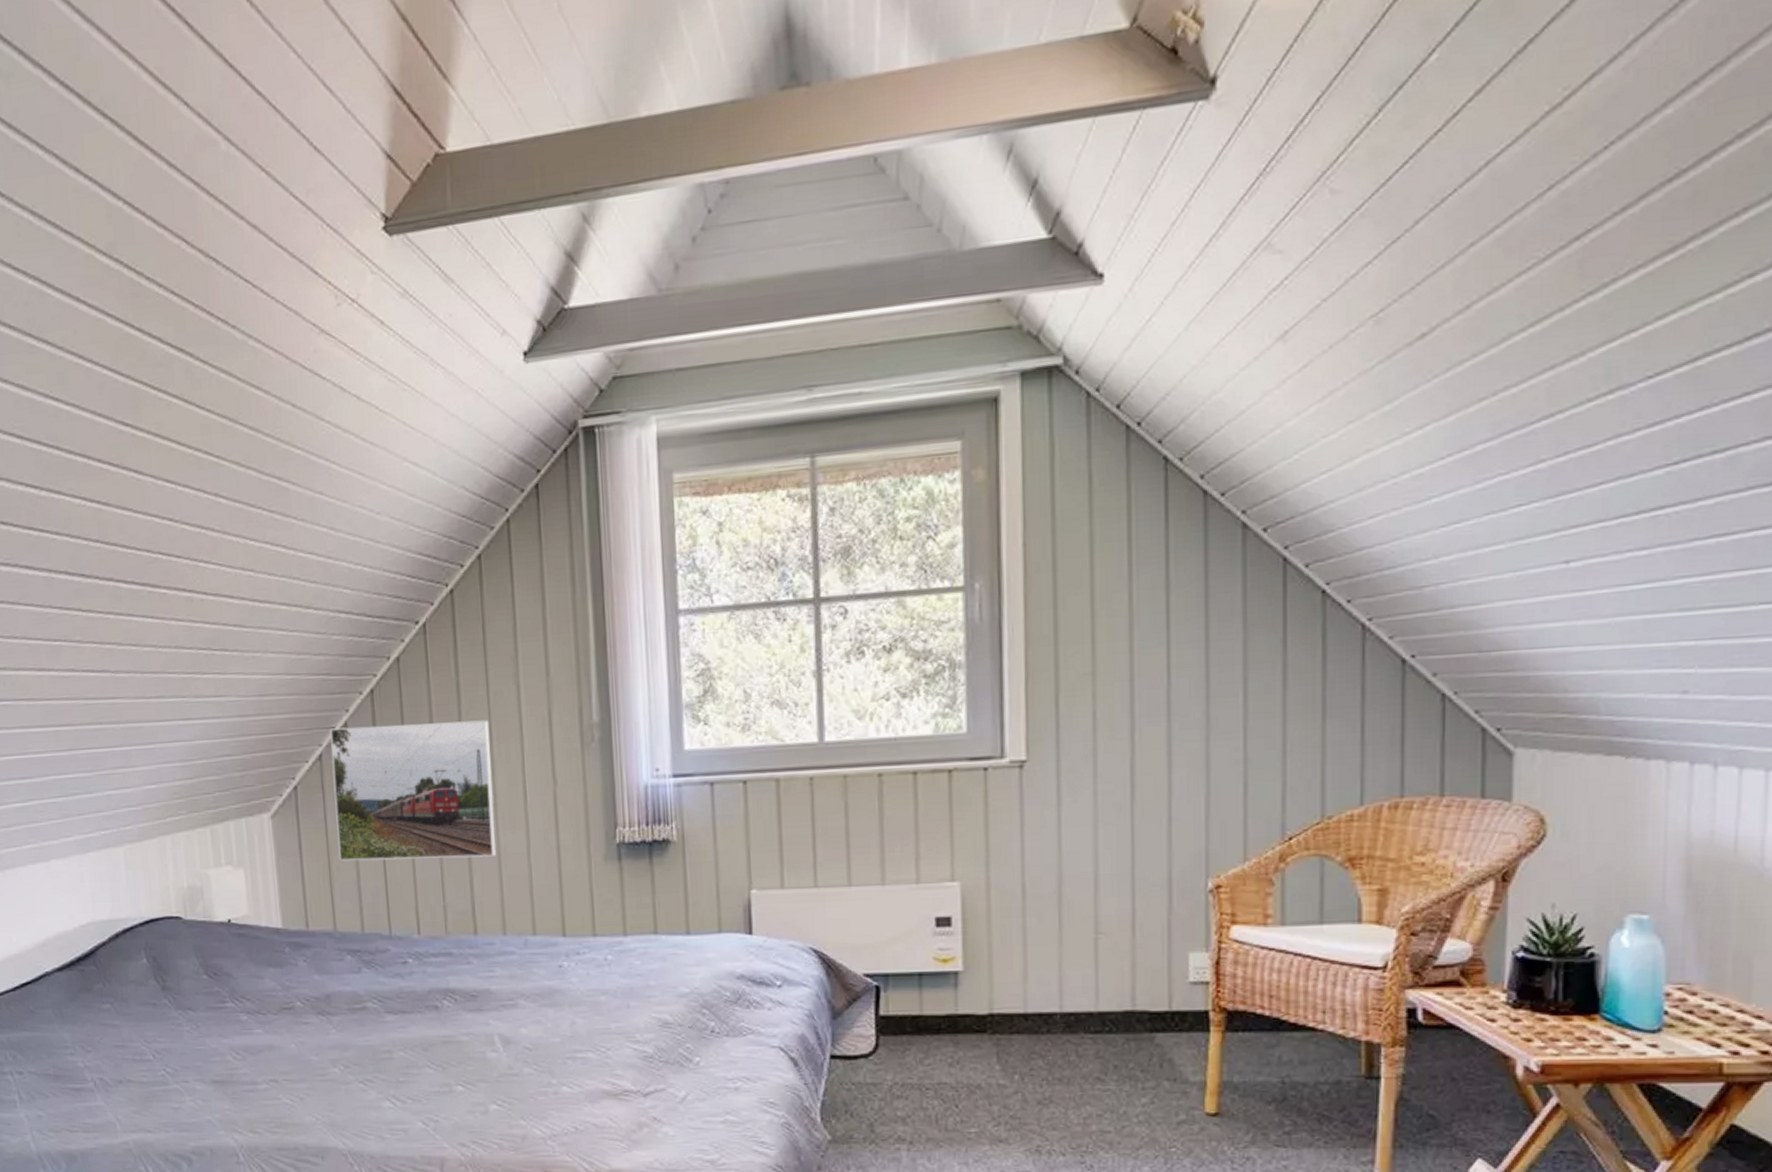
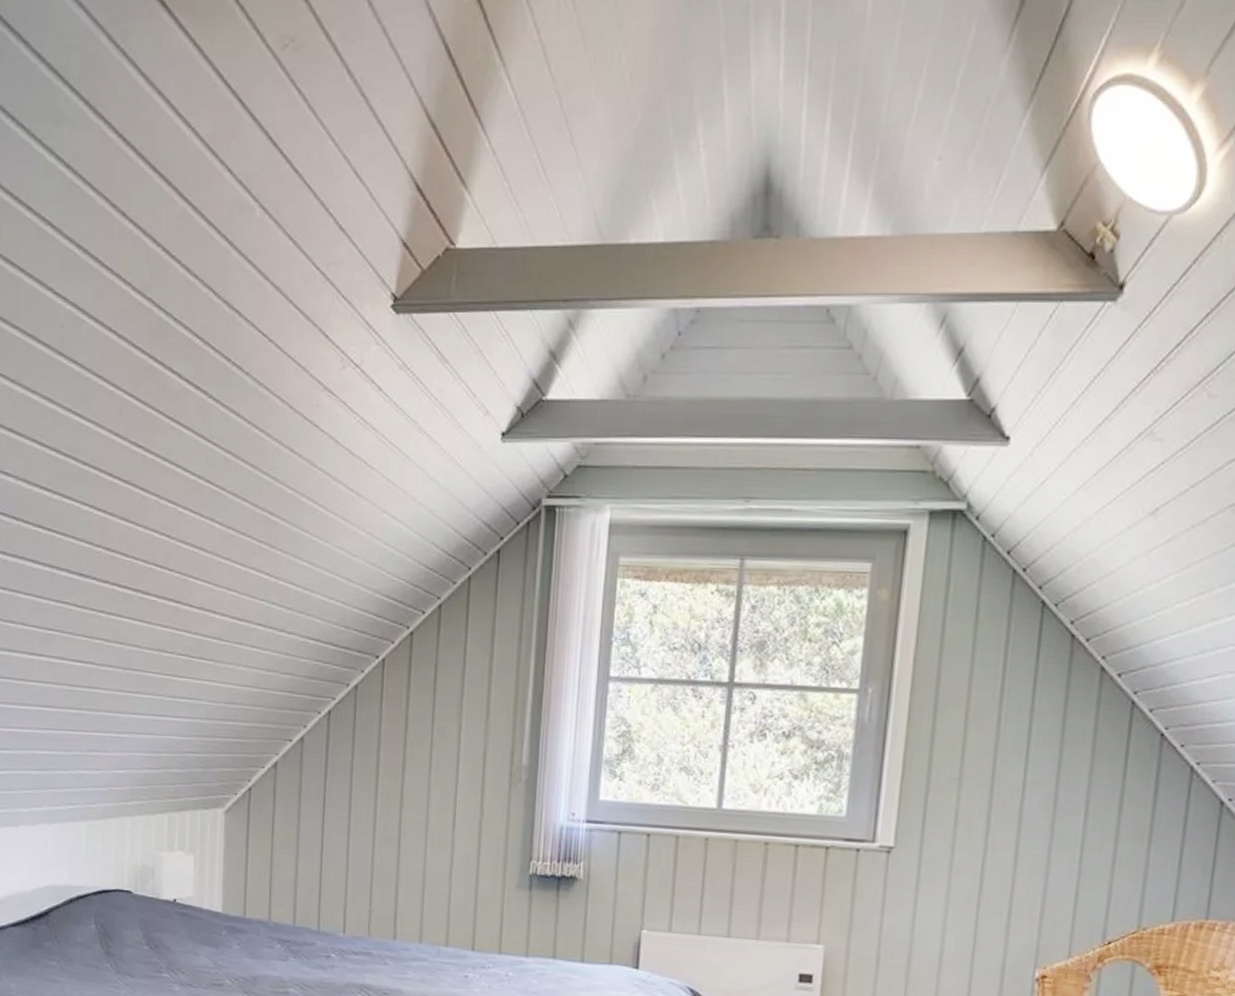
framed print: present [330,720,497,861] -> none [280,740,430,872]

